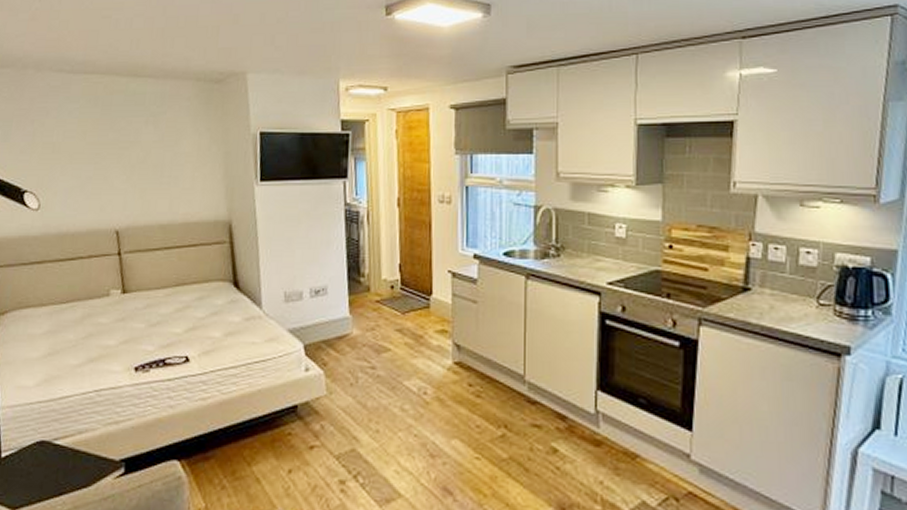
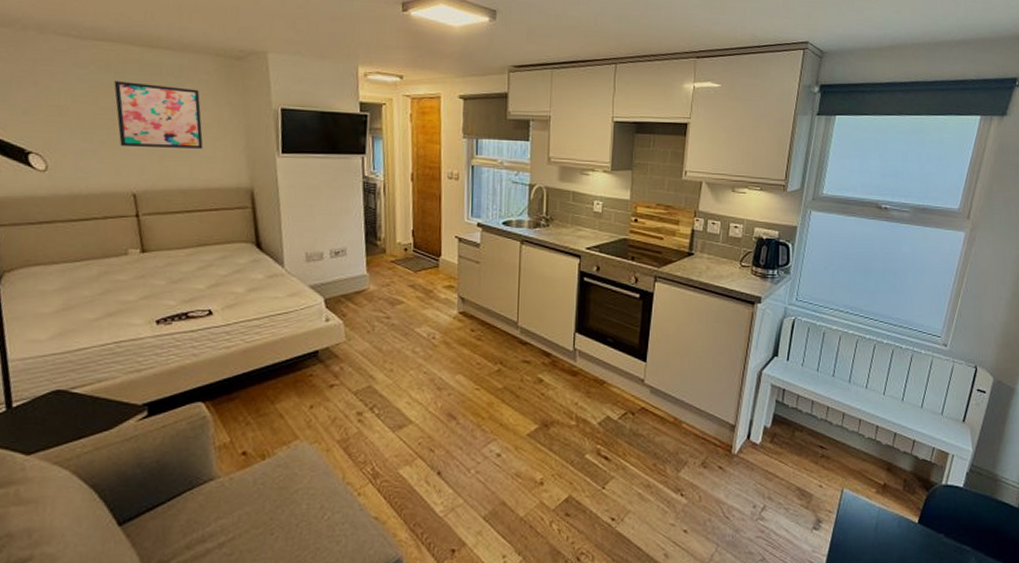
wall art: none [101,114,183,181] -> present [114,81,204,149]

